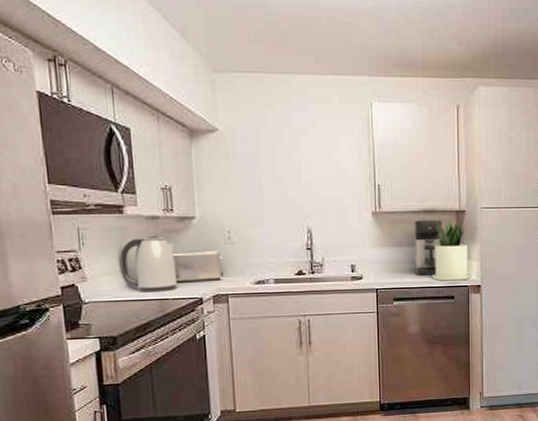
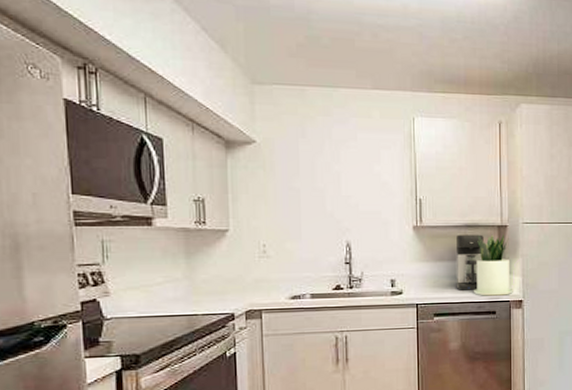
kettle: present [120,236,177,293] -> none [147,249,207,308]
toaster: present [172,250,224,283] -> none [203,264,258,298]

